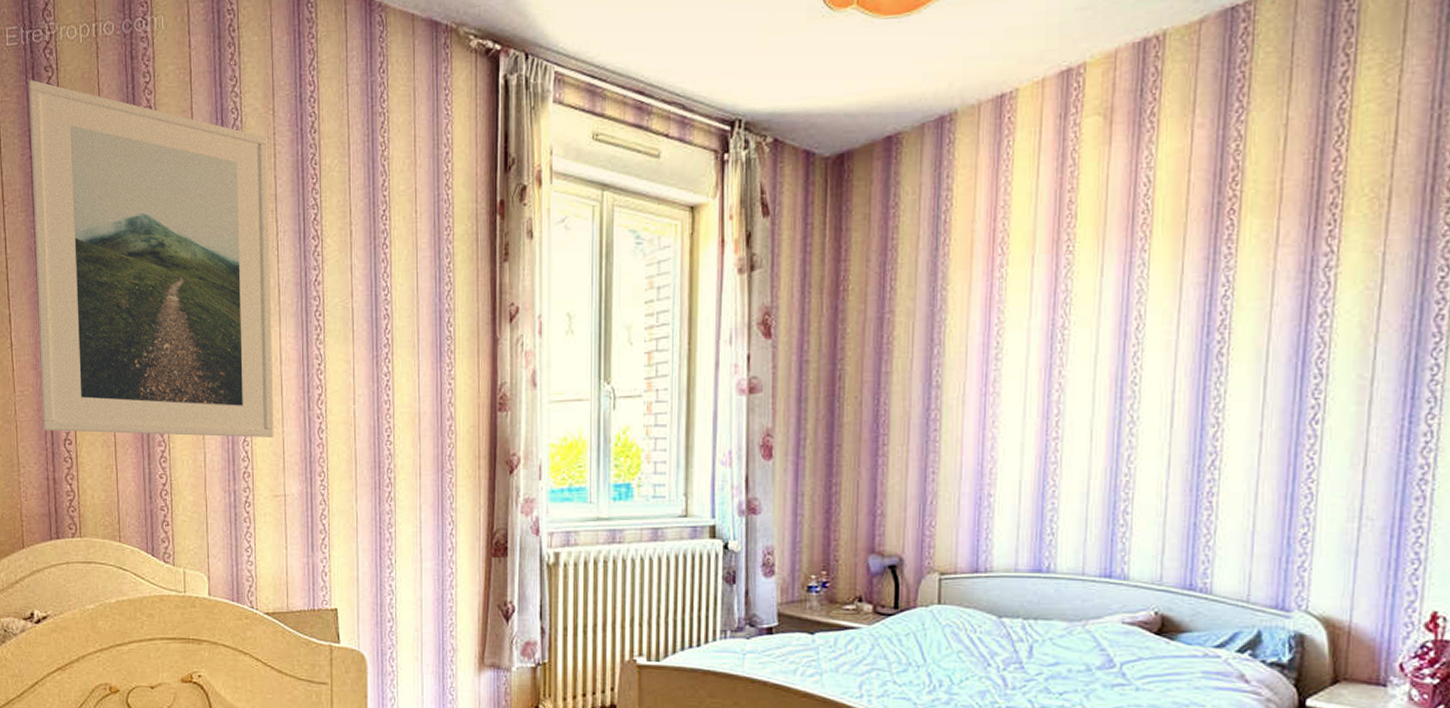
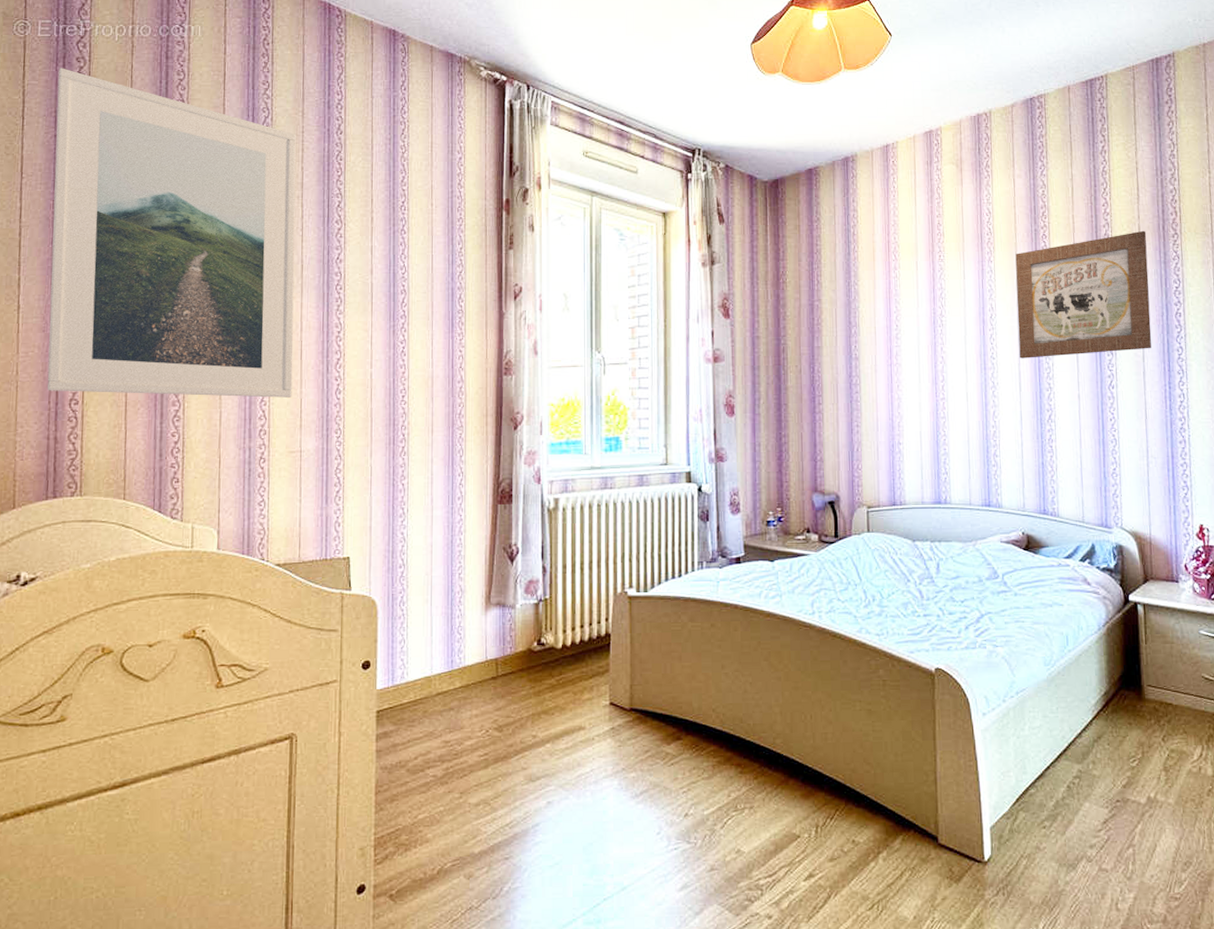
wall art: none [1175,194,1402,384] -> present [1015,230,1152,359]

